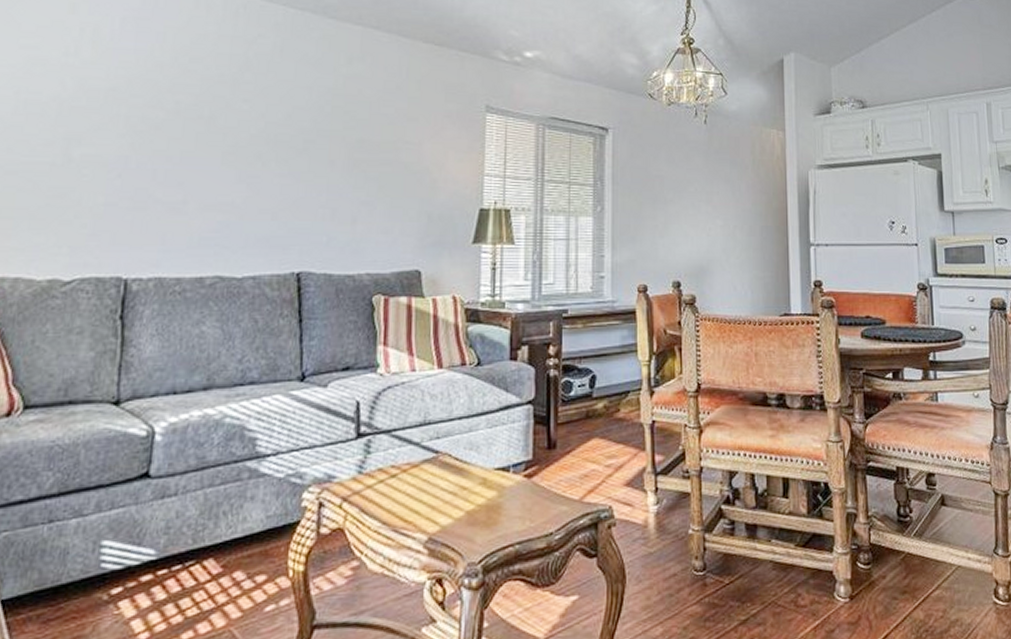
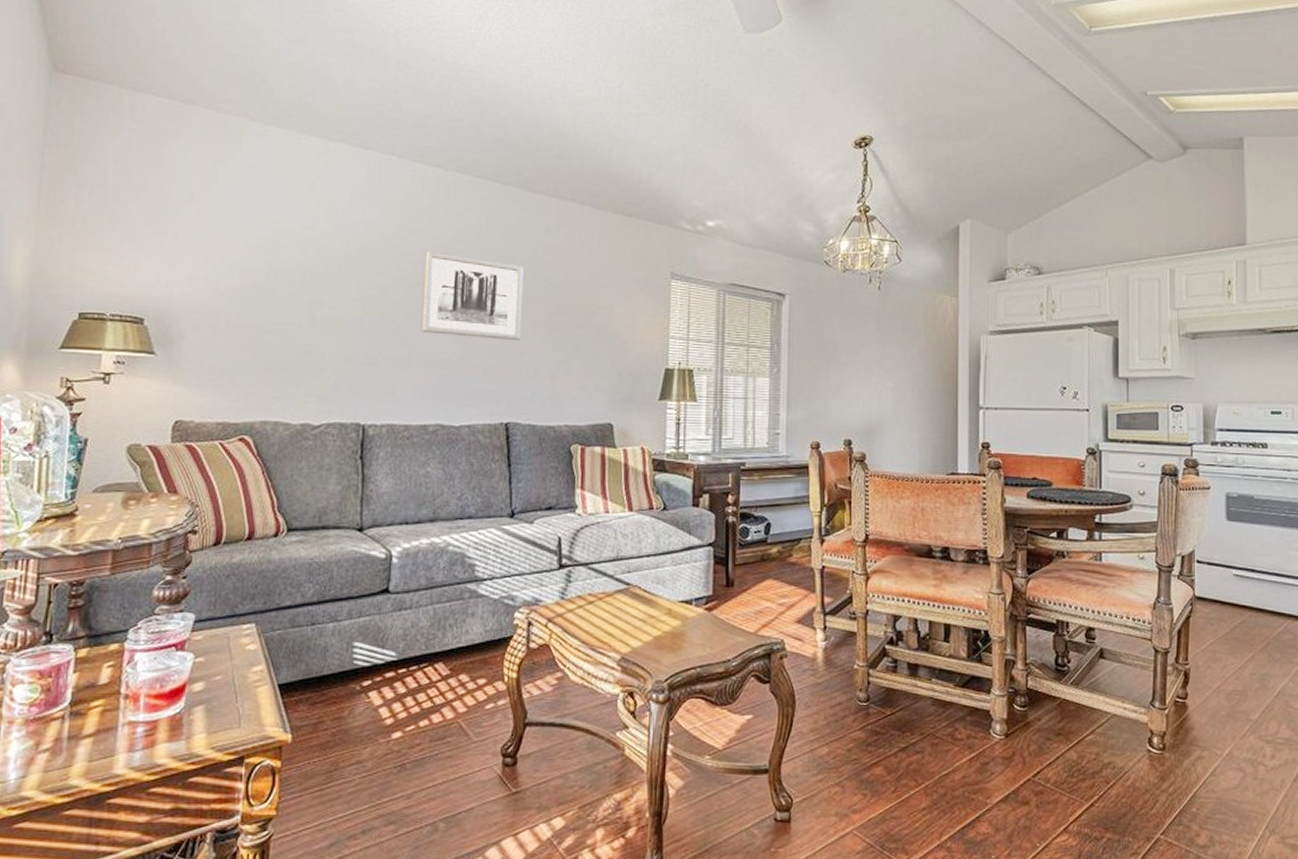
wall art: none [199,81,322,180] -> present [421,251,524,340]

